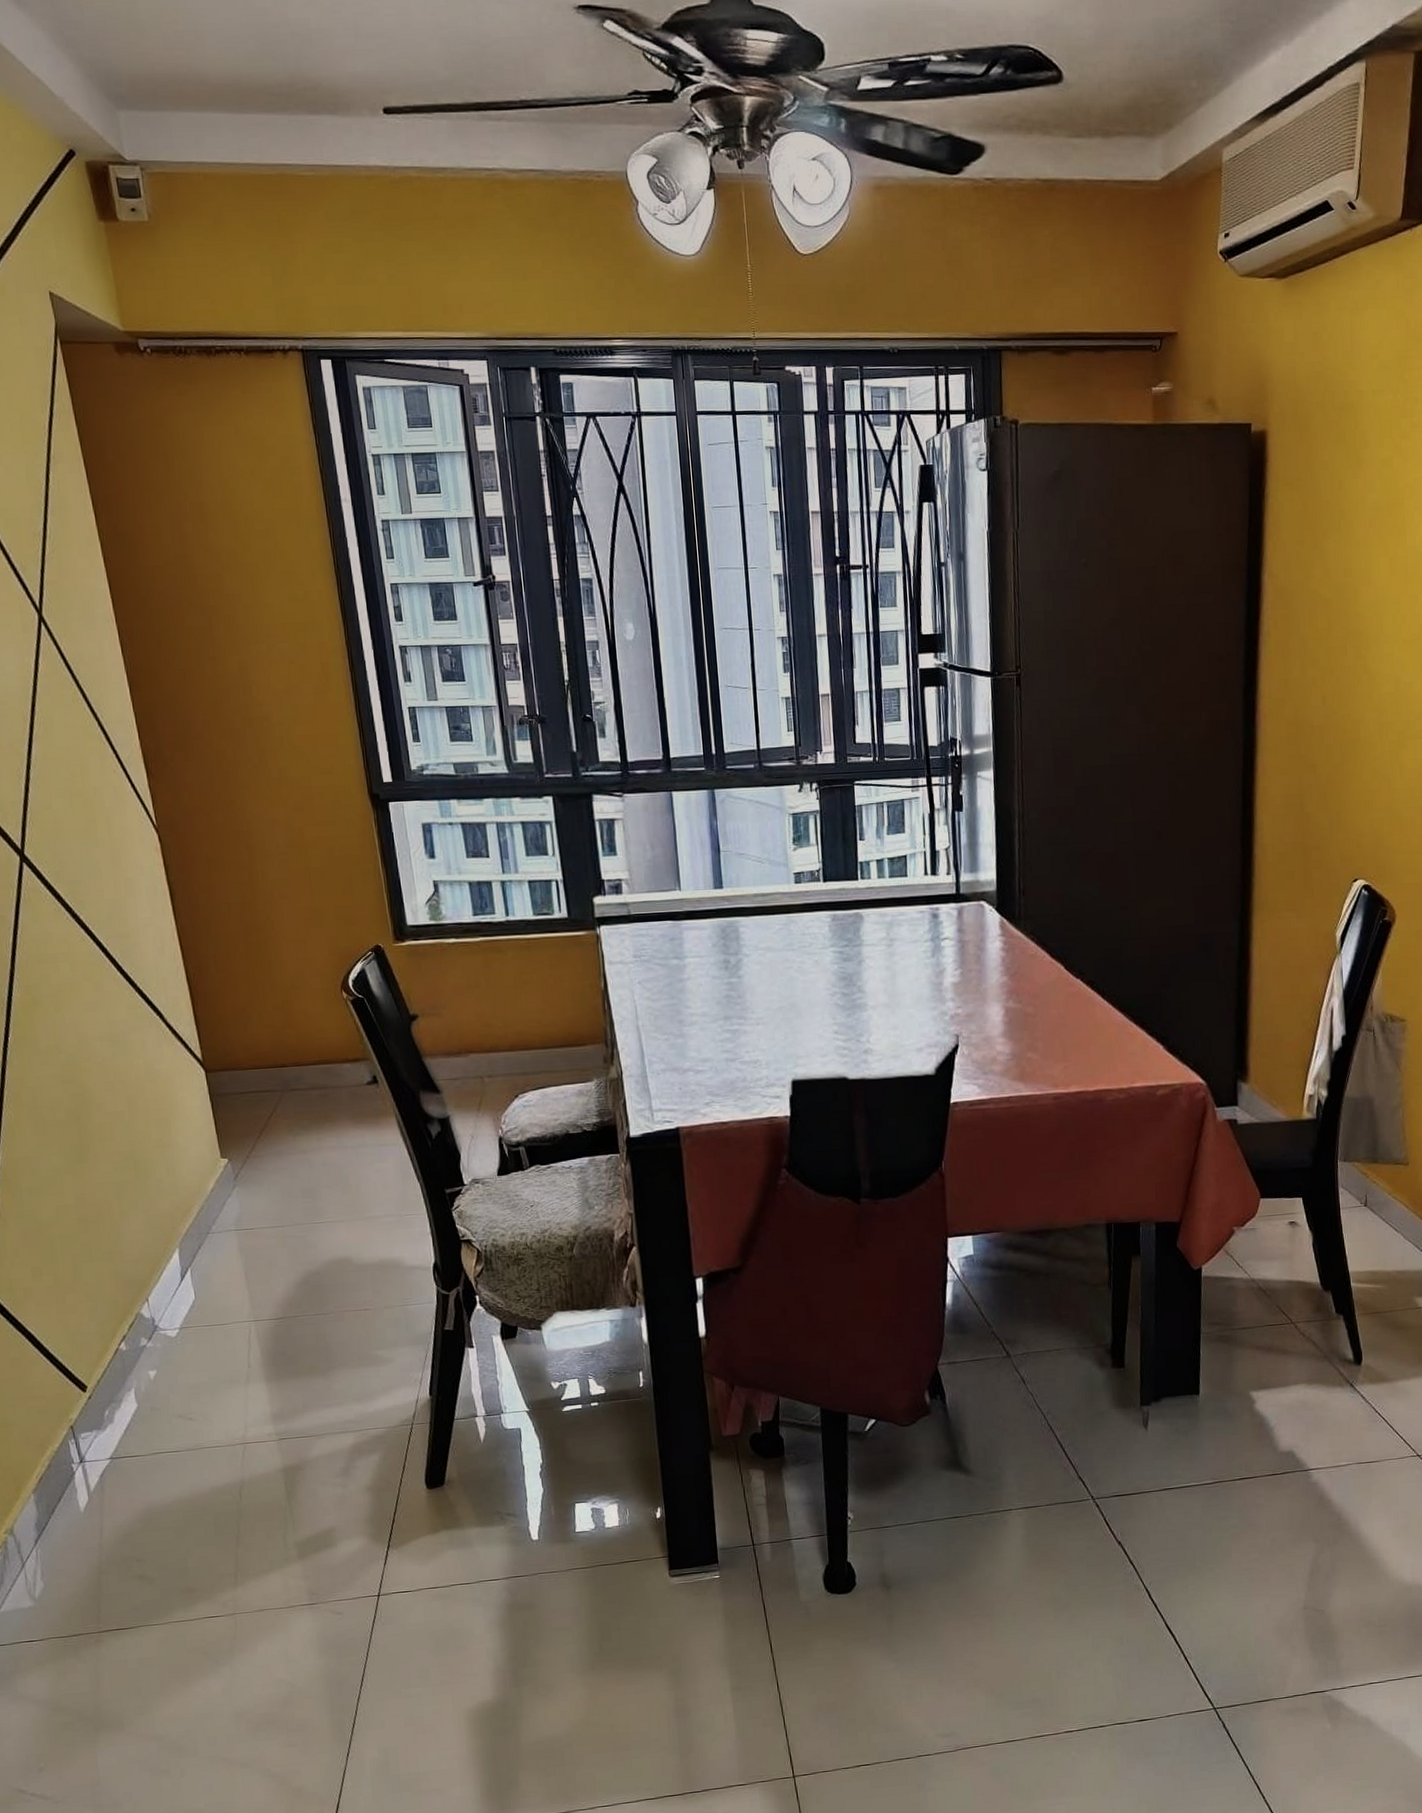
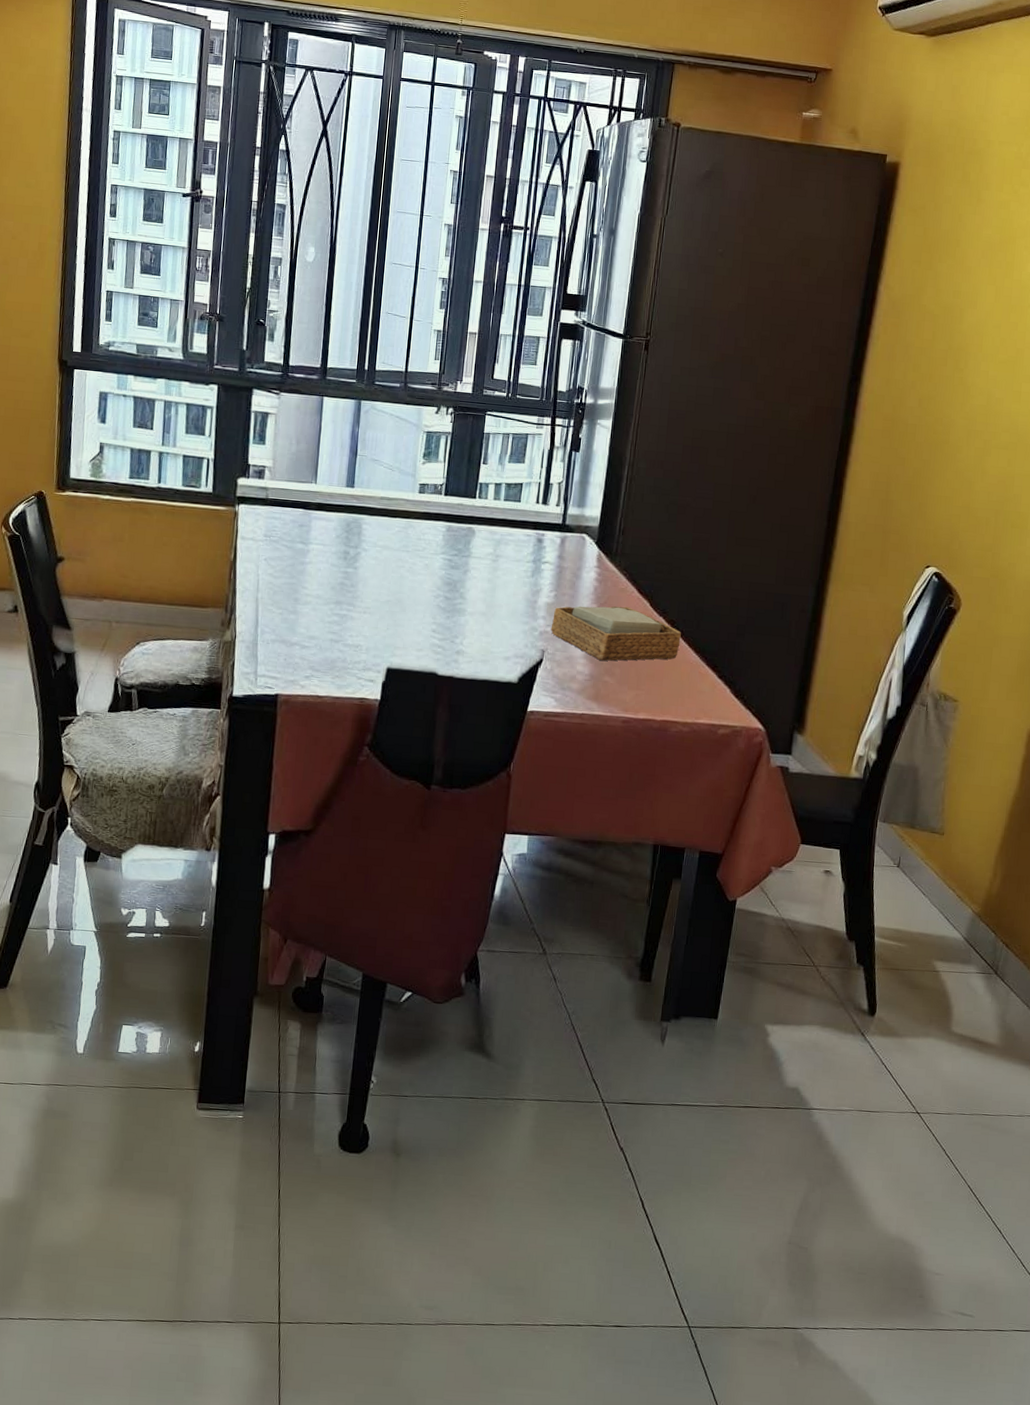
napkin holder: none [961,973,1103,1036] -> present [550,606,681,661]

